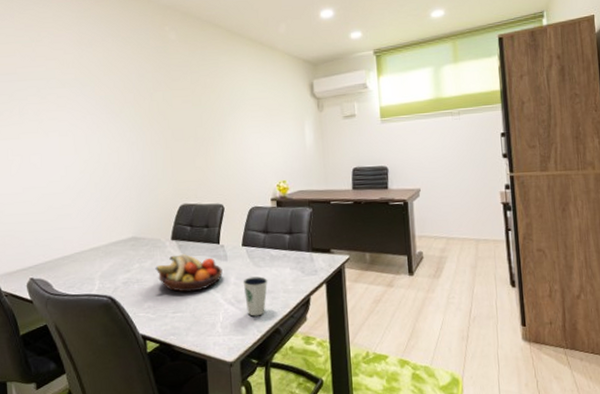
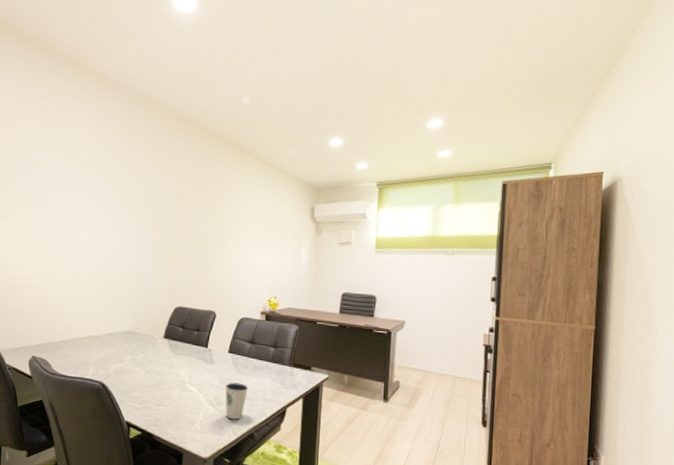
fruit bowl: present [155,253,223,293] -> none [146,352,207,389]

